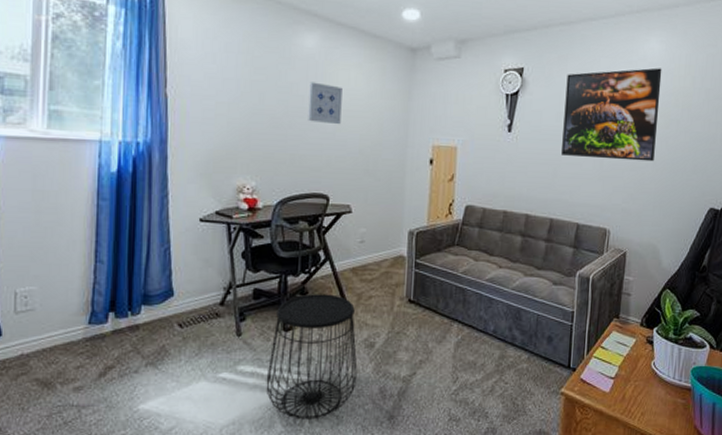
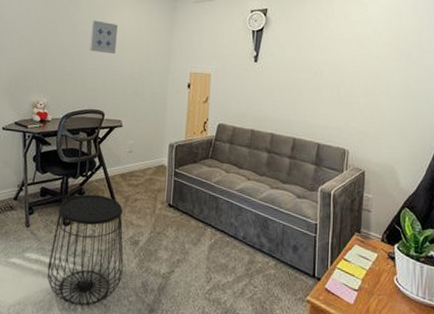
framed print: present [561,68,662,162] -> none [302,8,391,90]

